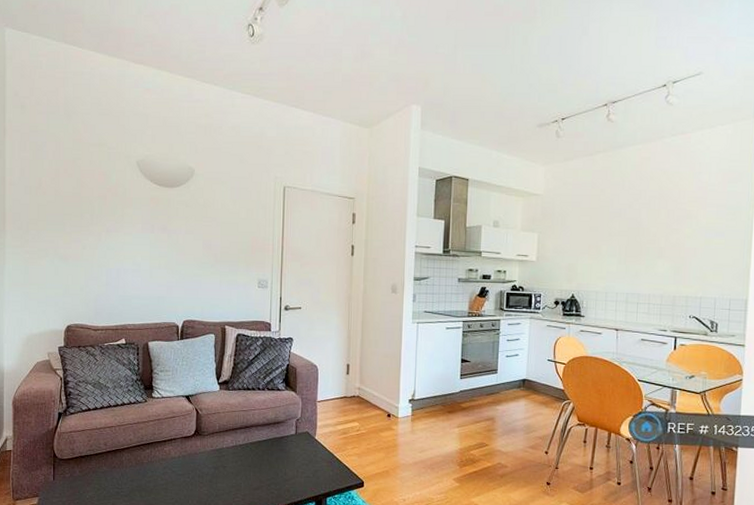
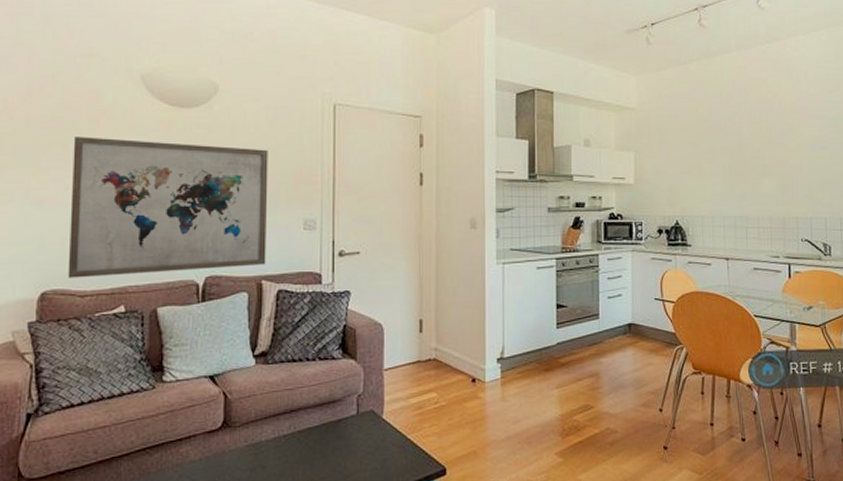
wall art: none [85,209,232,316] -> present [67,137,268,278]

